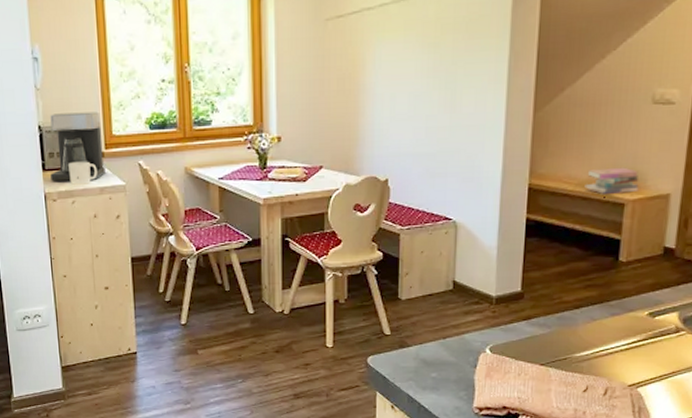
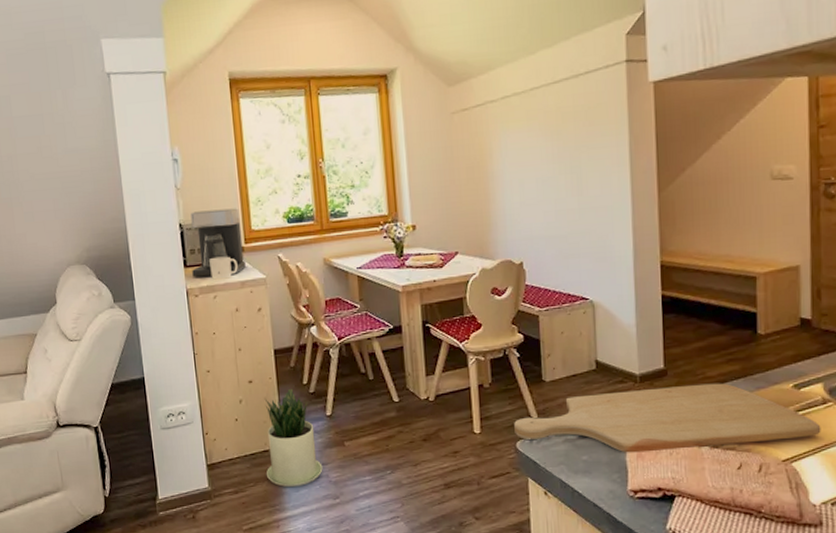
planter: none [119,296,175,392] -> present [264,388,323,488]
chopping board: none [367,308,671,372] -> present [514,383,821,453]
books: present [584,167,639,194] -> none [715,241,768,268]

